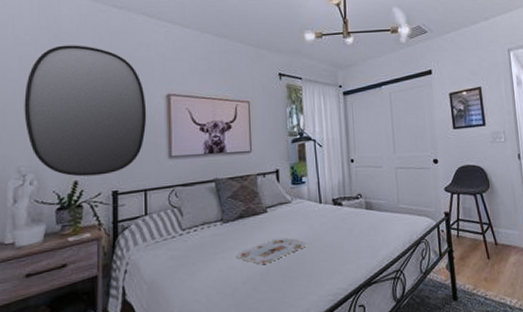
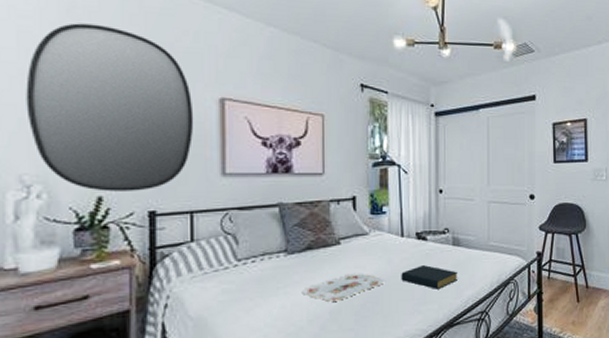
hardback book: none [321,228,372,251] -> present [401,265,458,289]

